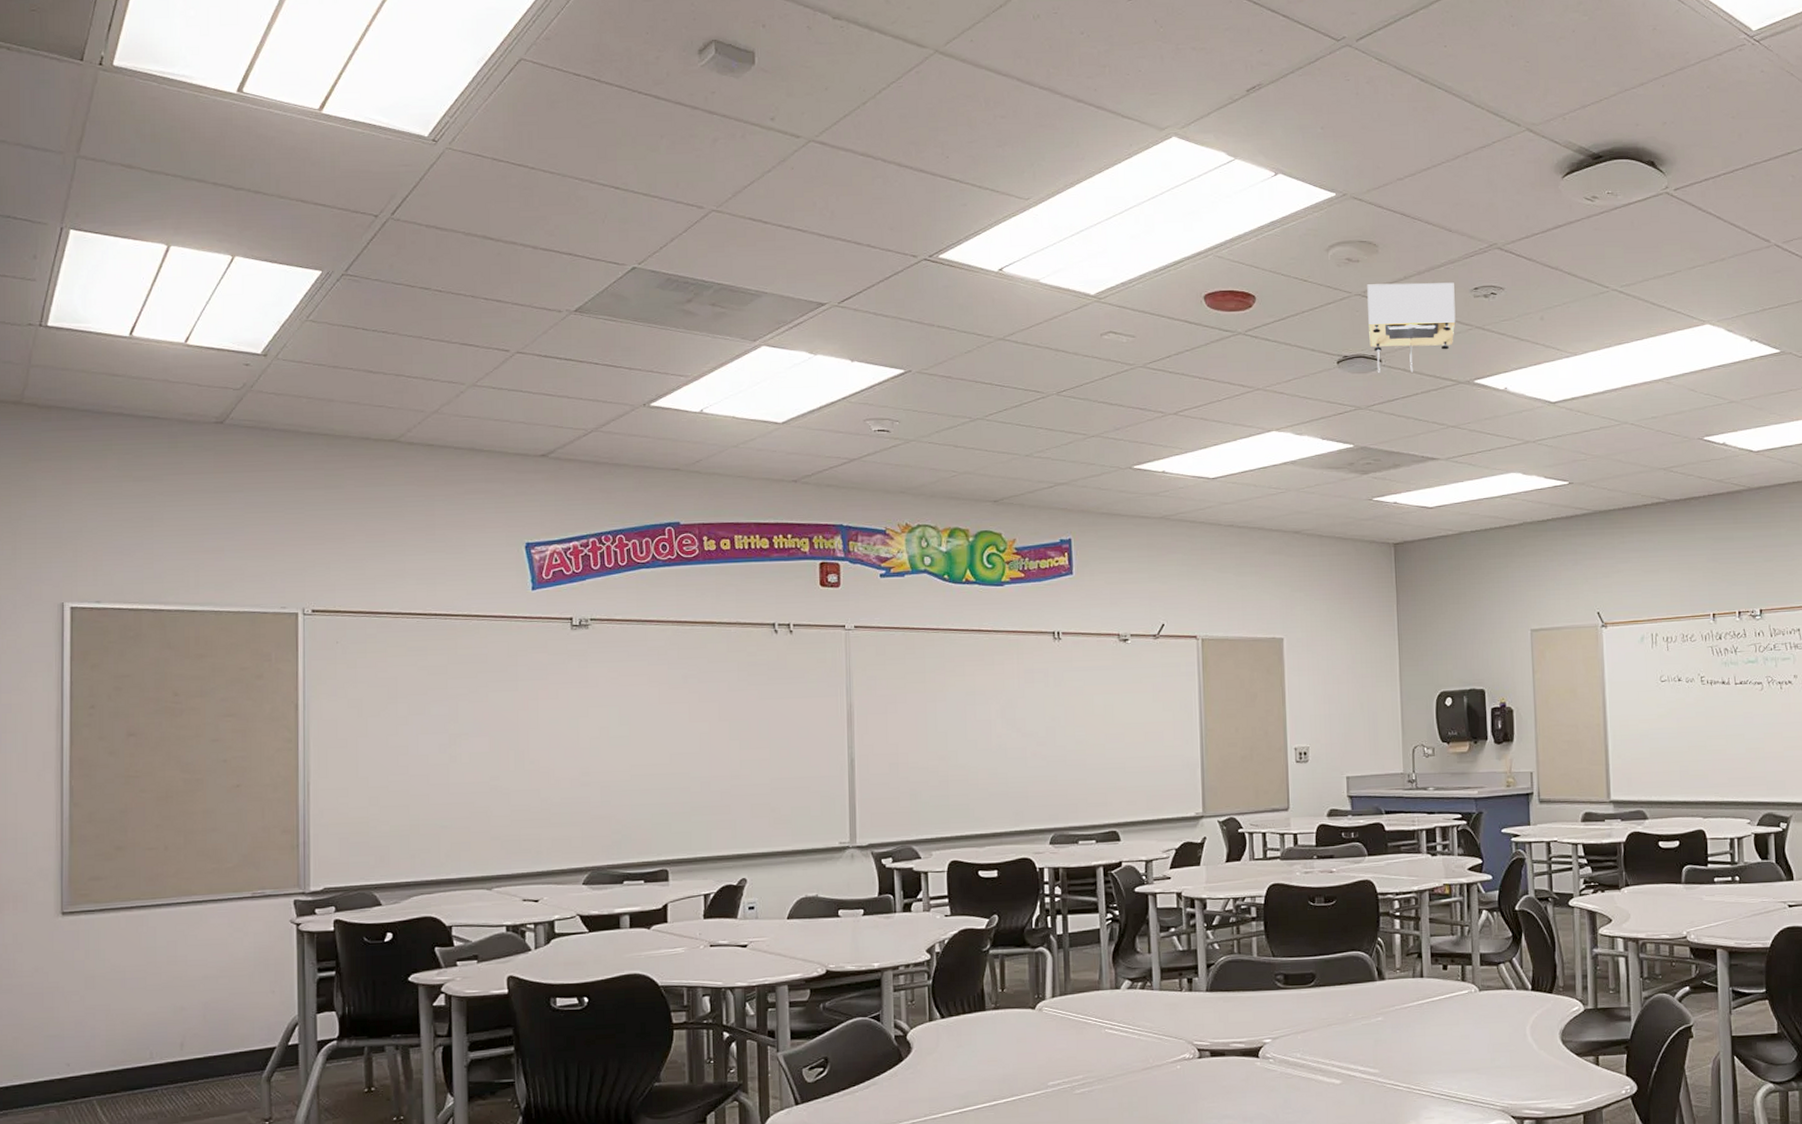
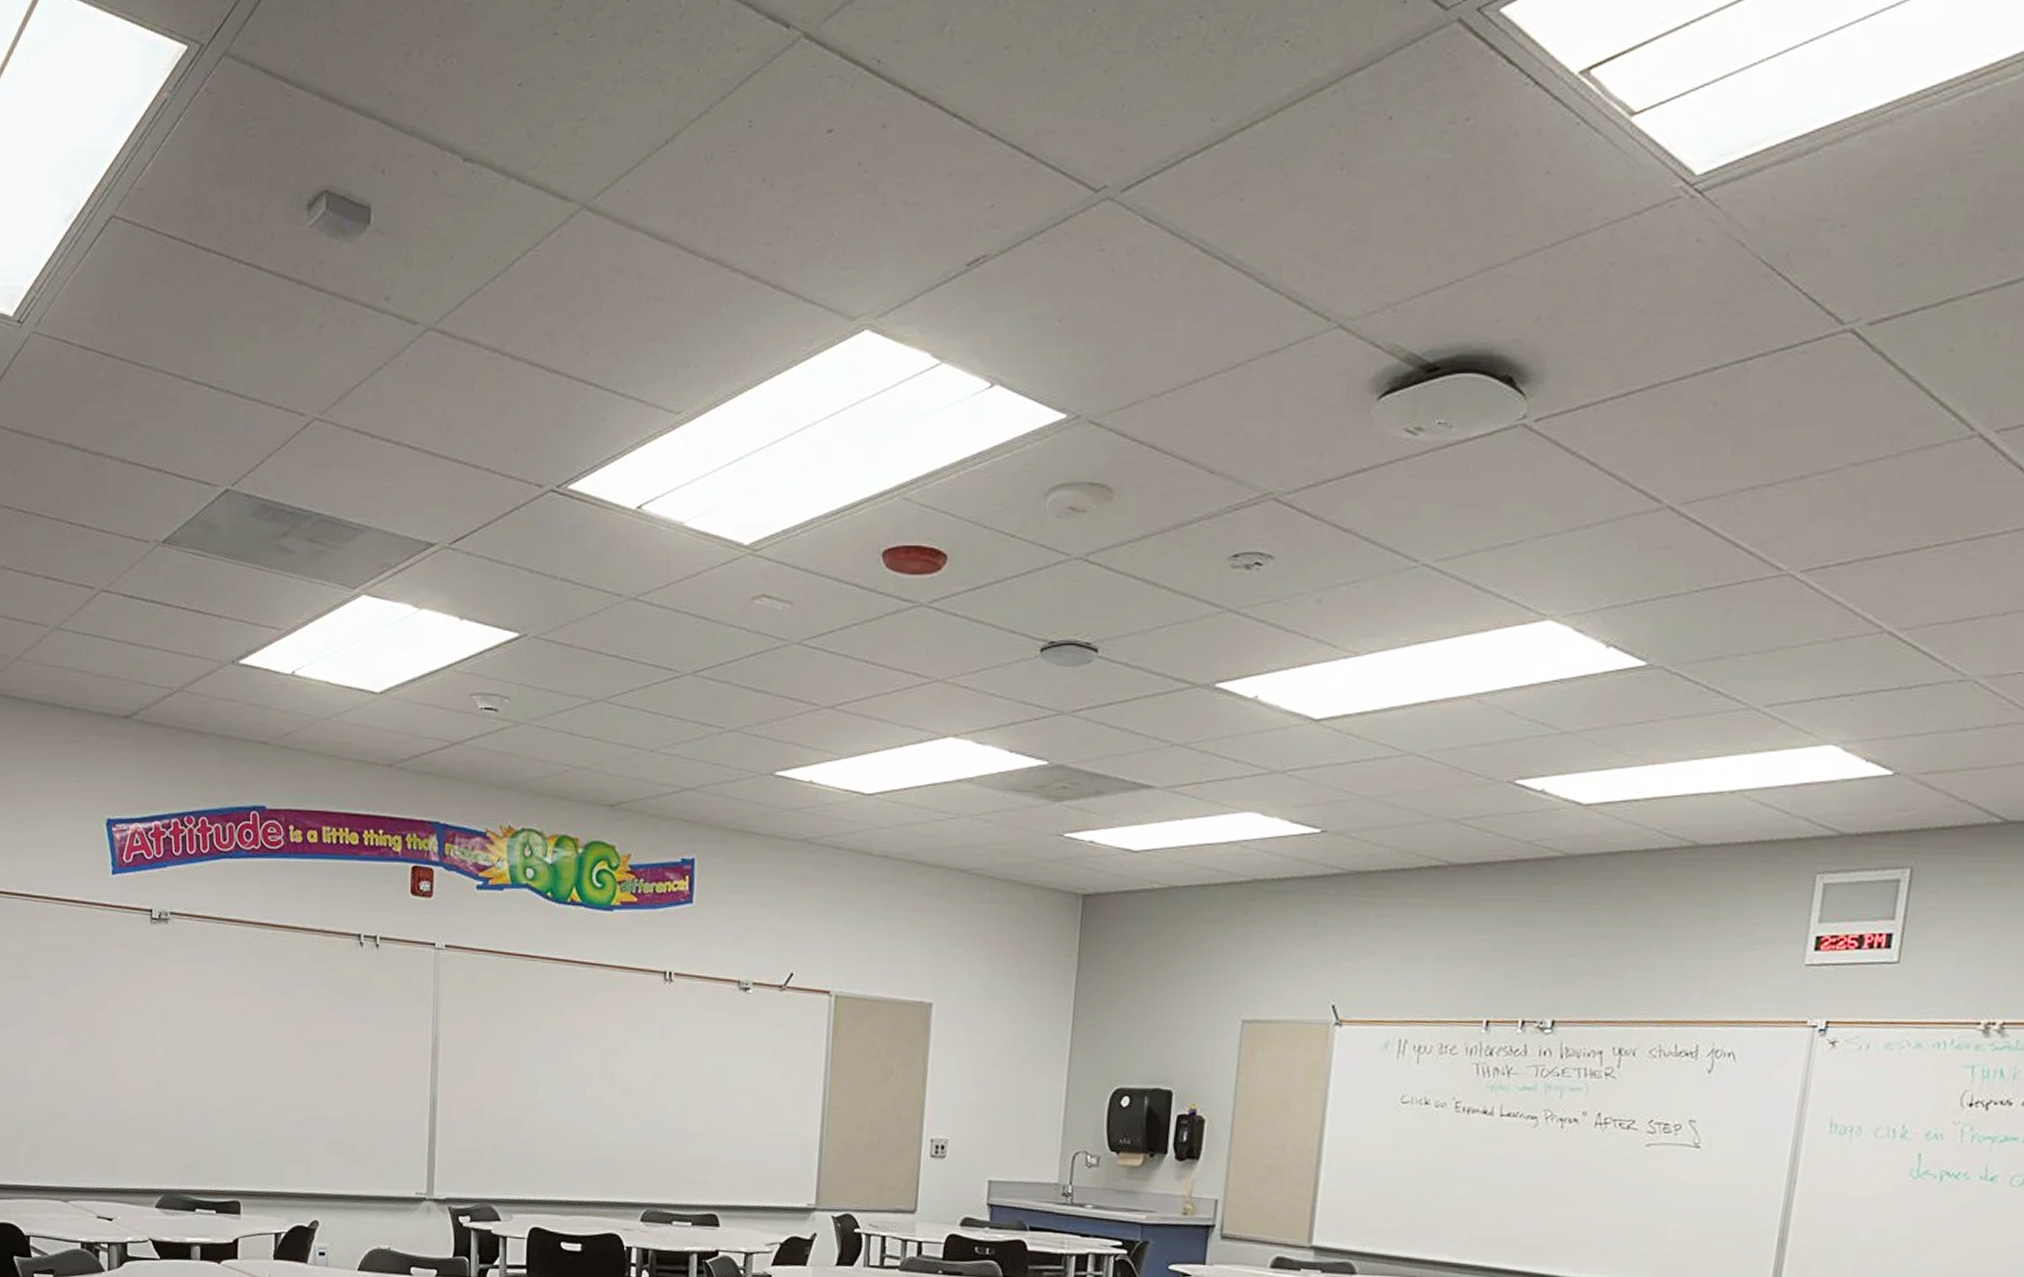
projector: present [1367,282,1456,373] -> none [1085,544,1208,669]

